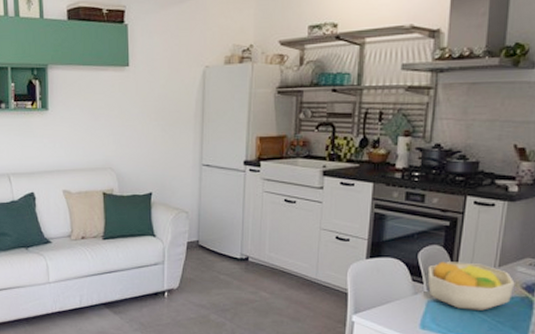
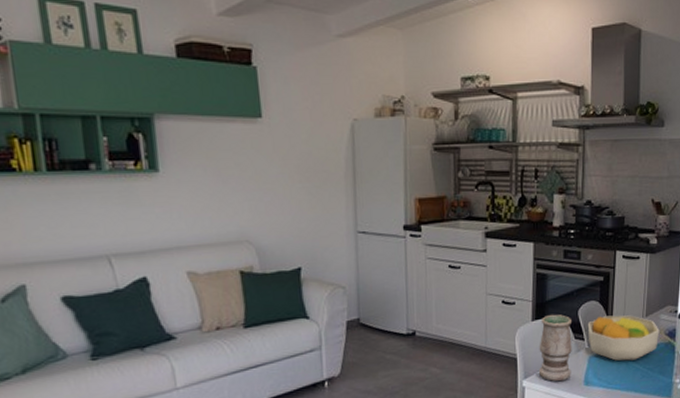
vase: none [369,254,411,322] -> present [538,314,573,382]

